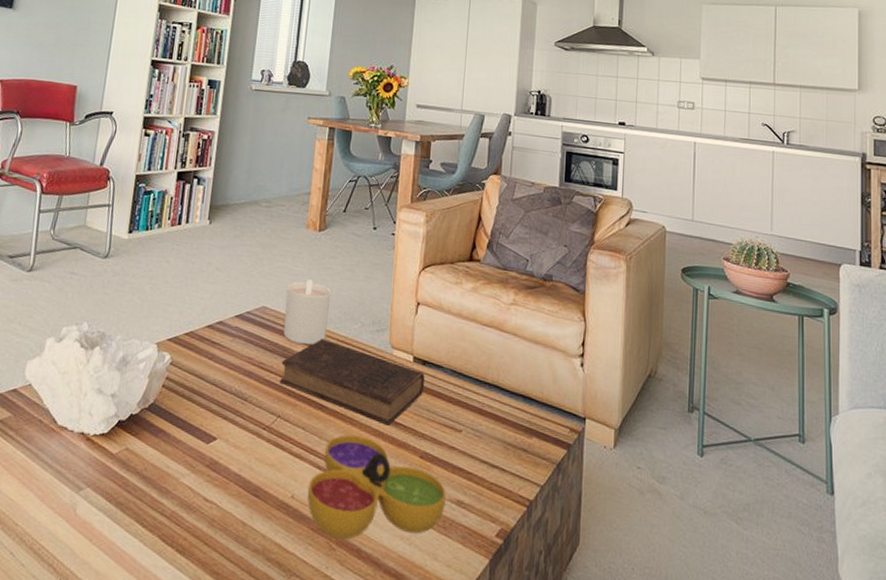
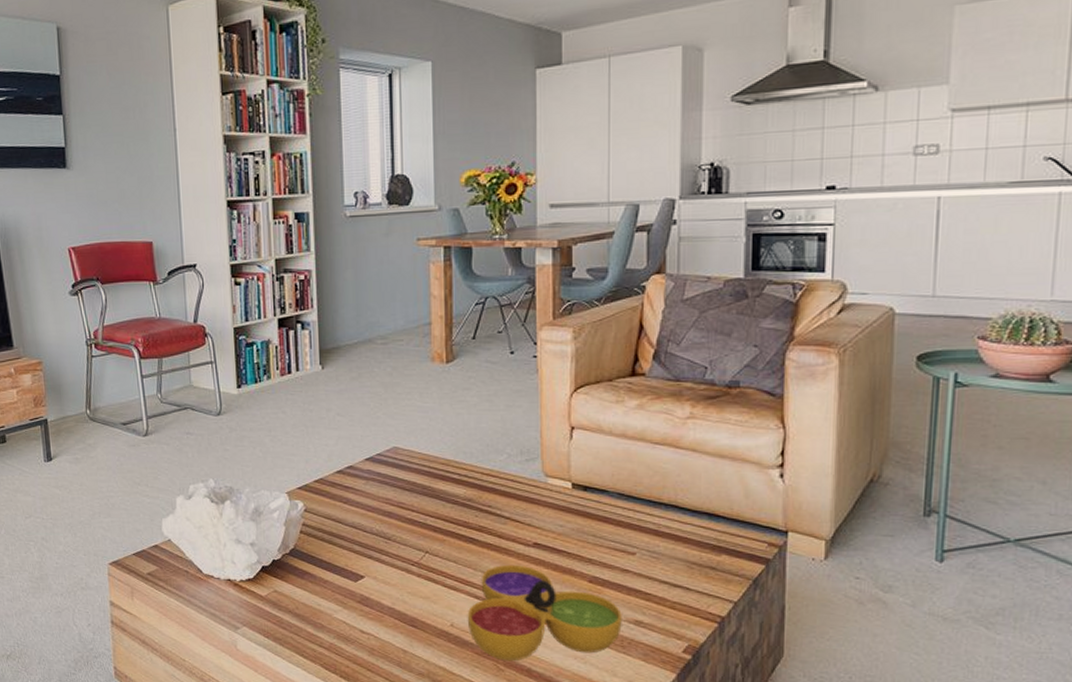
book: present [280,338,425,426] -> none [422,473,587,553]
candle: present [283,279,332,345] -> none [418,415,469,481]

